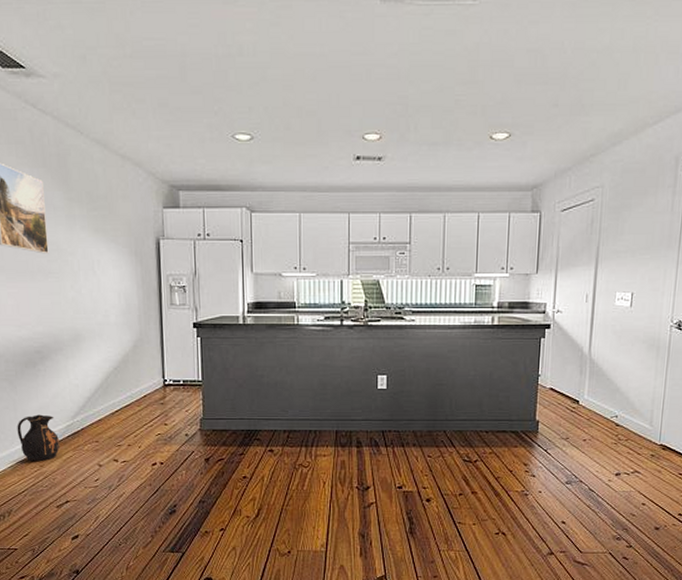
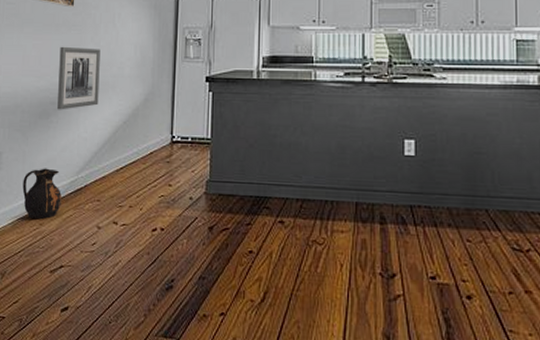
wall art: none [38,294,87,359] -> present [57,46,100,110]

